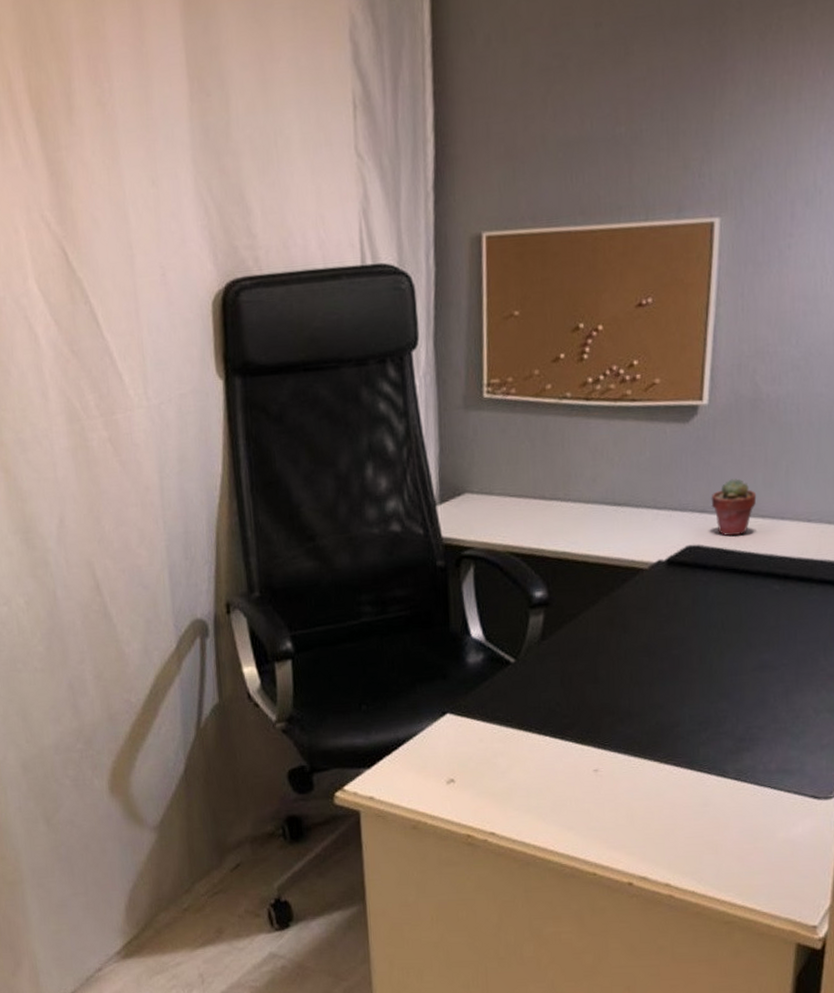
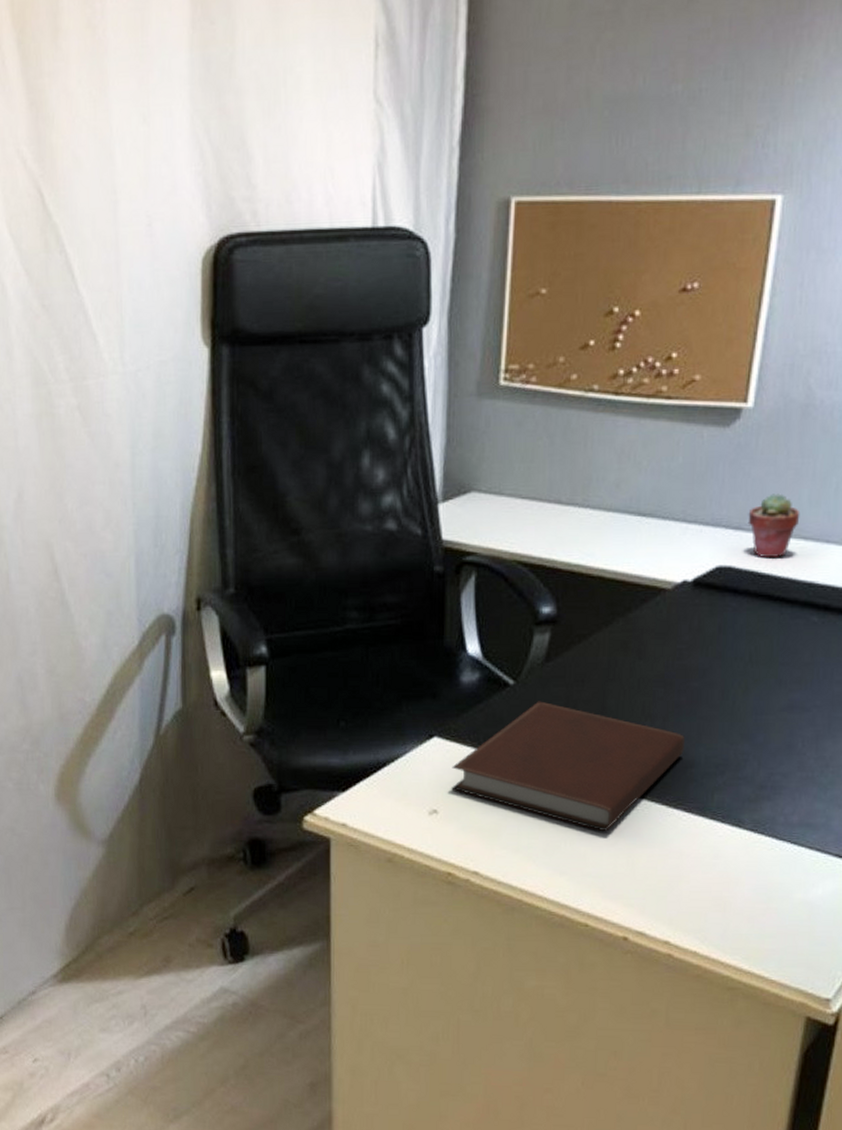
notebook: none [464,675,671,789] -> present [451,701,686,832]

